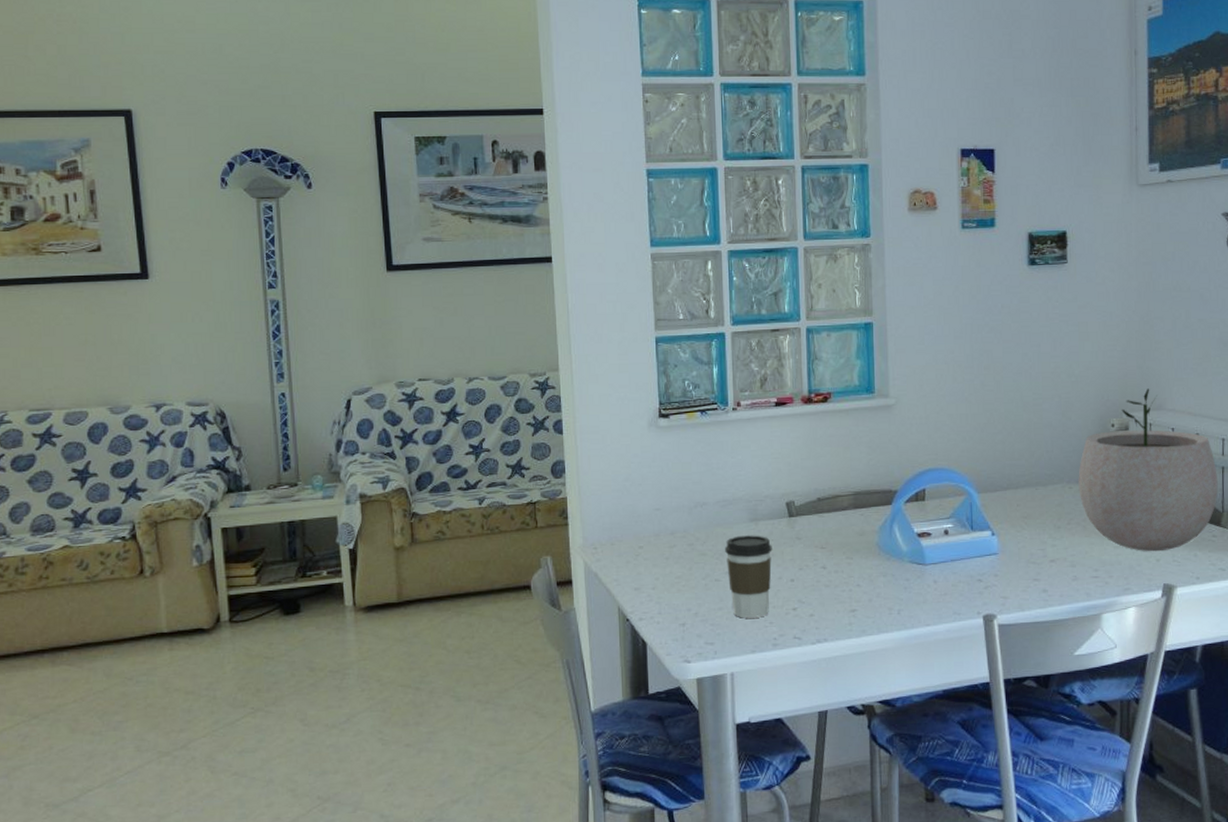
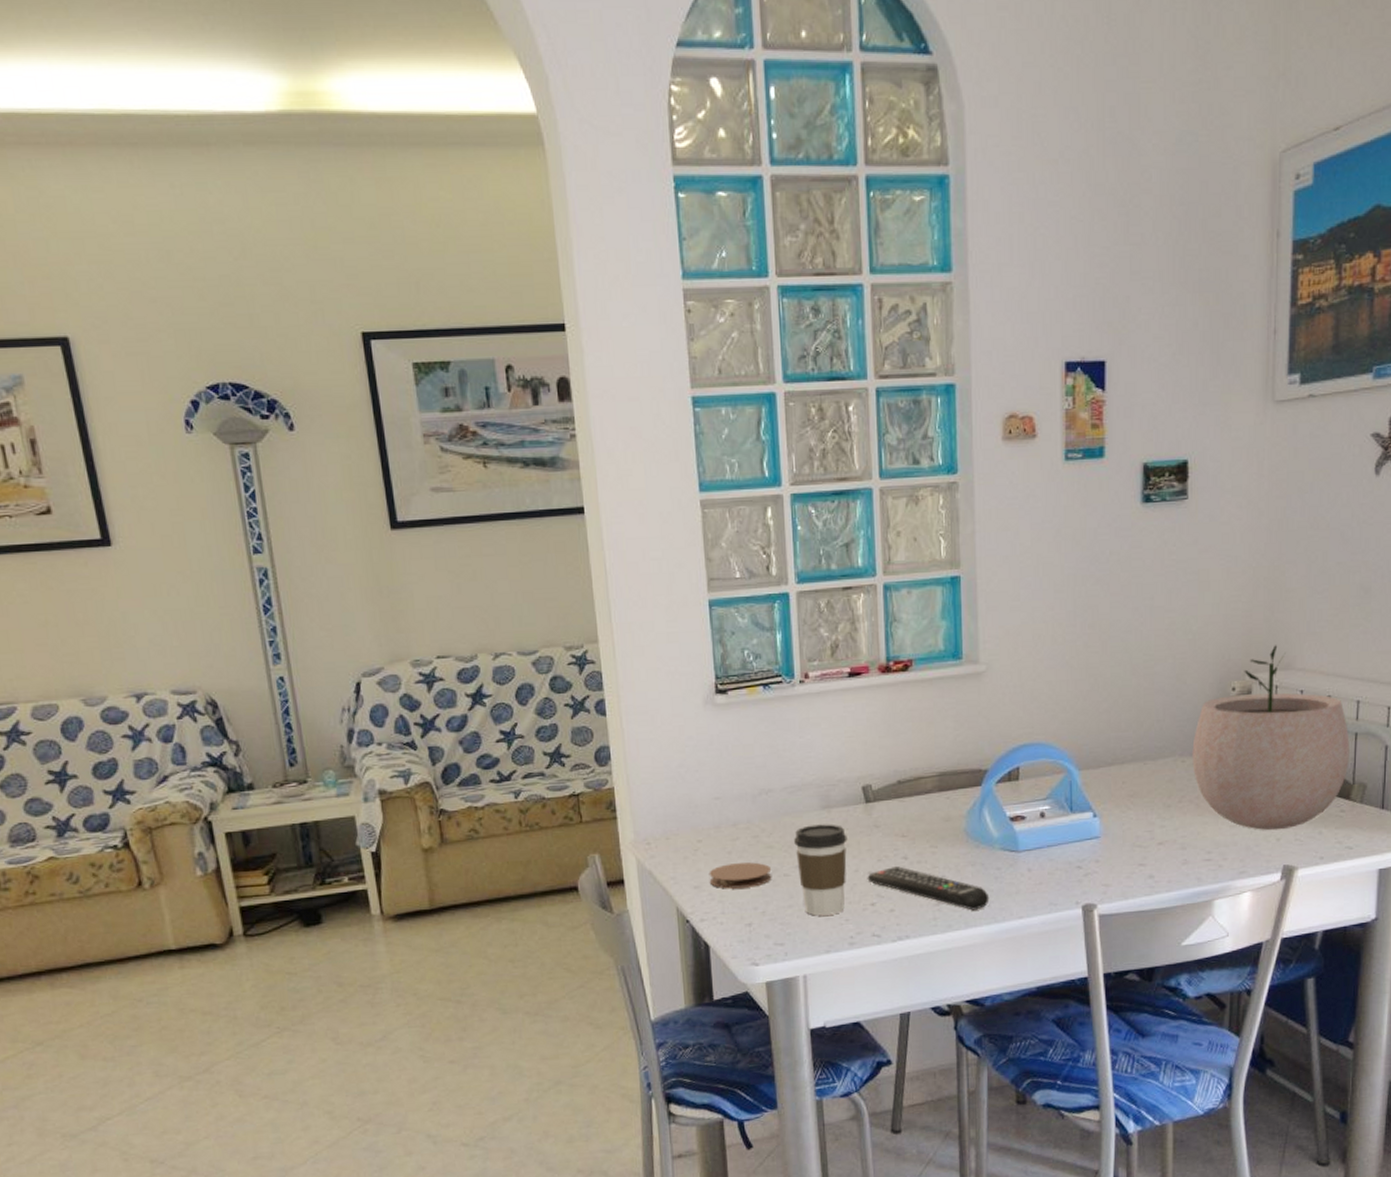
coaster: none [648,568,705,591] -> present [709,862,772,889]
remote control: none [789,575,900,617] -> present [867,866,990,911]

